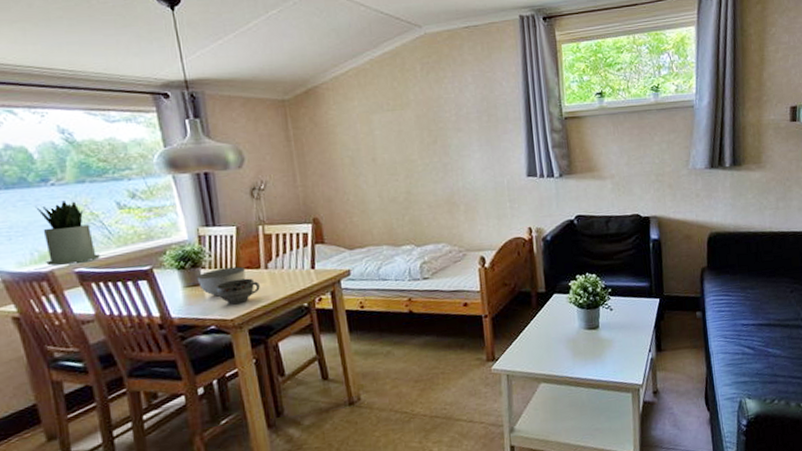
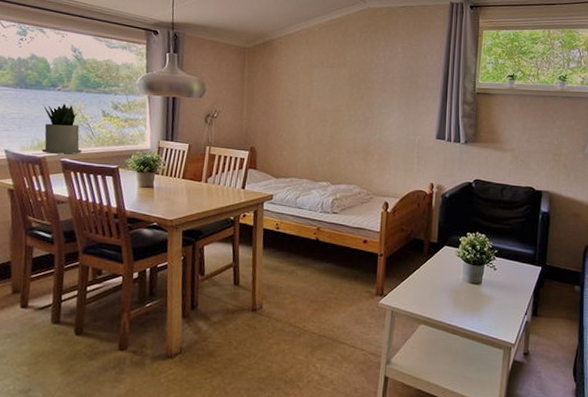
bowl: present [196,266,246,297] -> none [150,176,189,199]
teacup: present [215,278,260,305] -> none [163,187,198,208]

